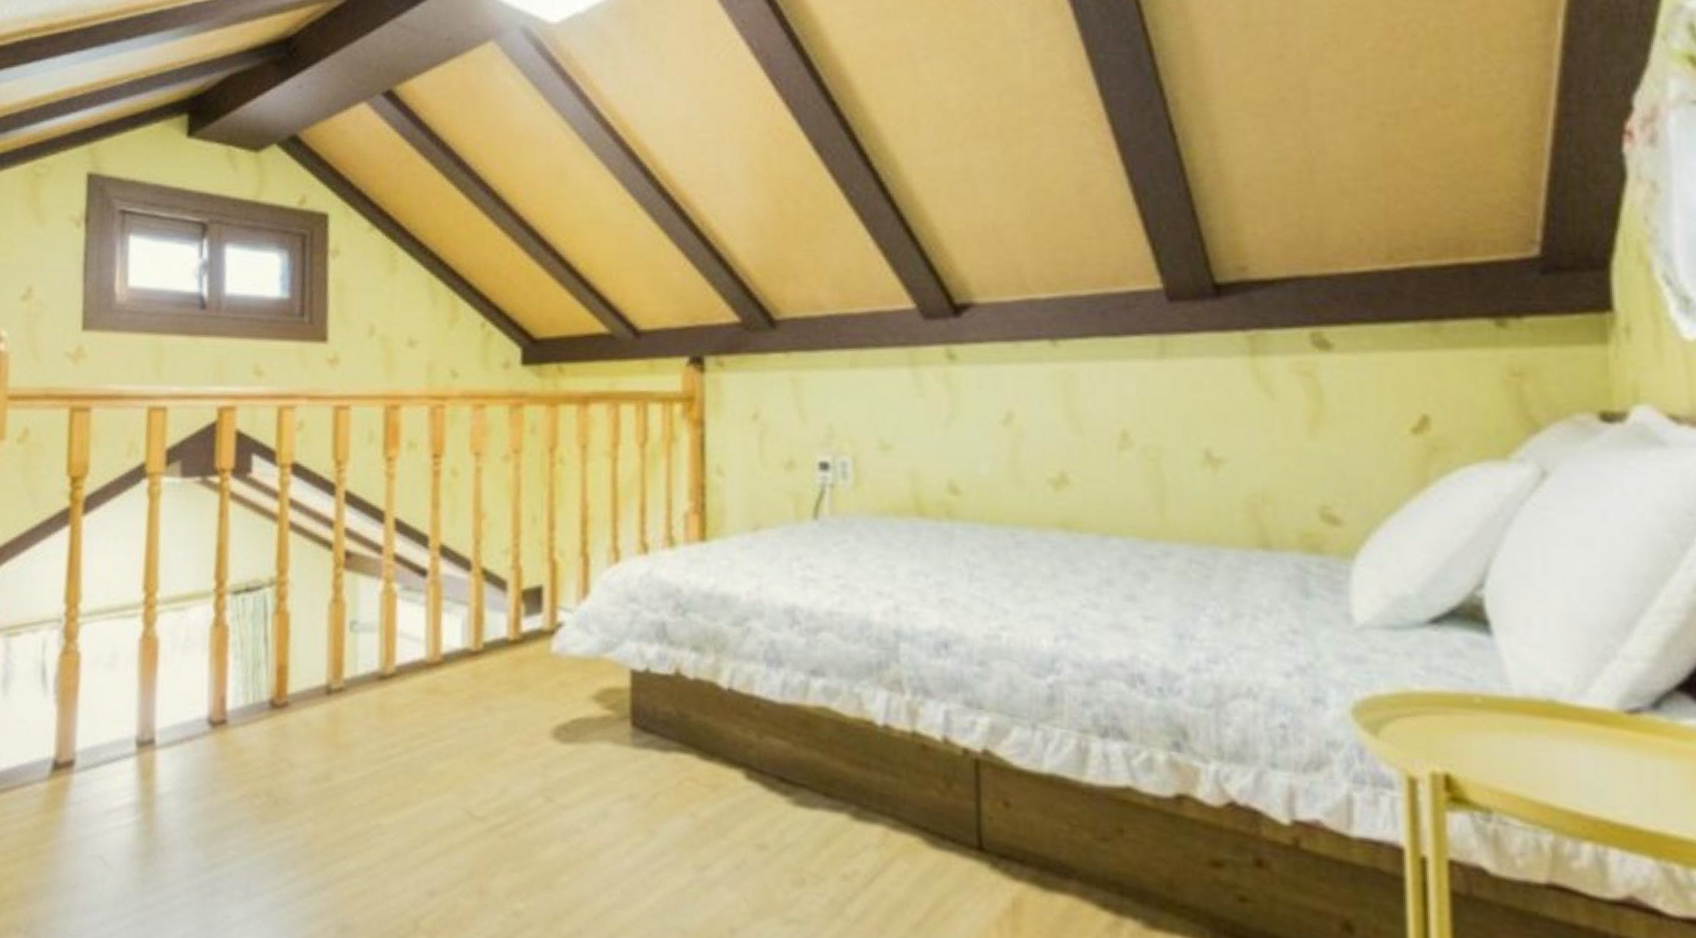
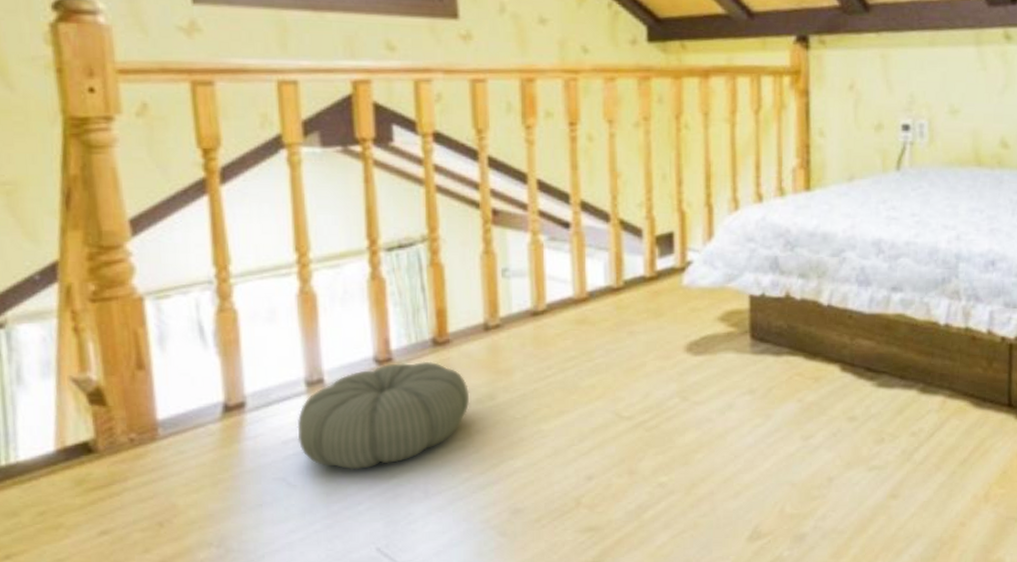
pouf: none [120,726,305,855] -> present [297,361,470,470]

